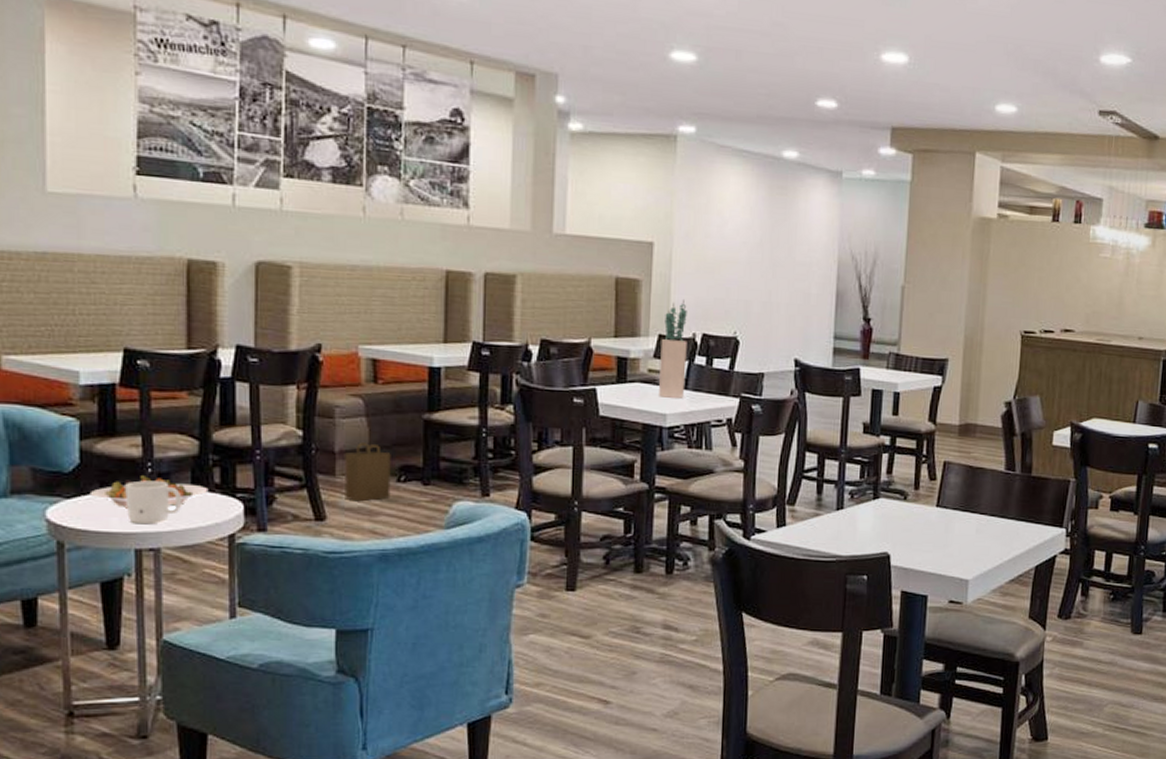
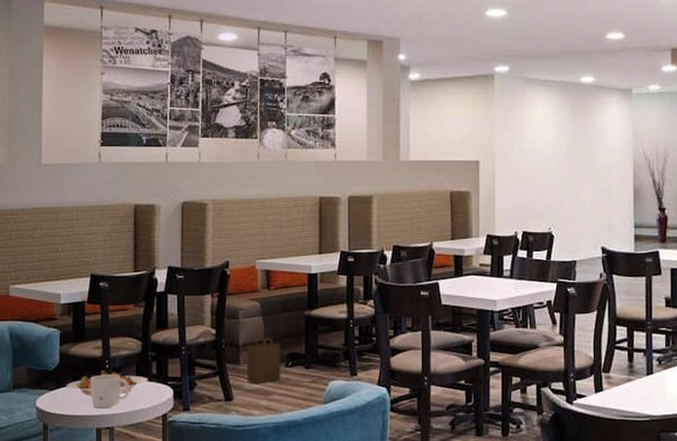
vase: present [659,300,687,399] -> none [489,205,511,287]

